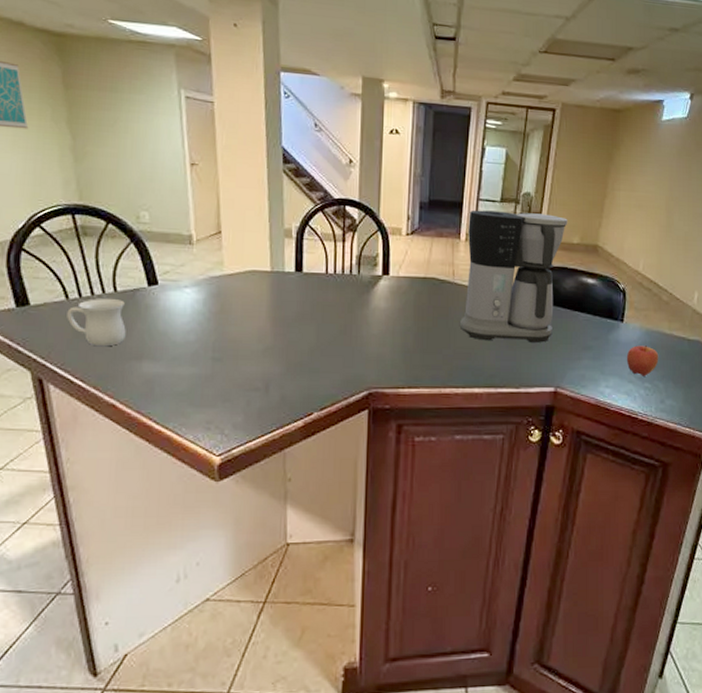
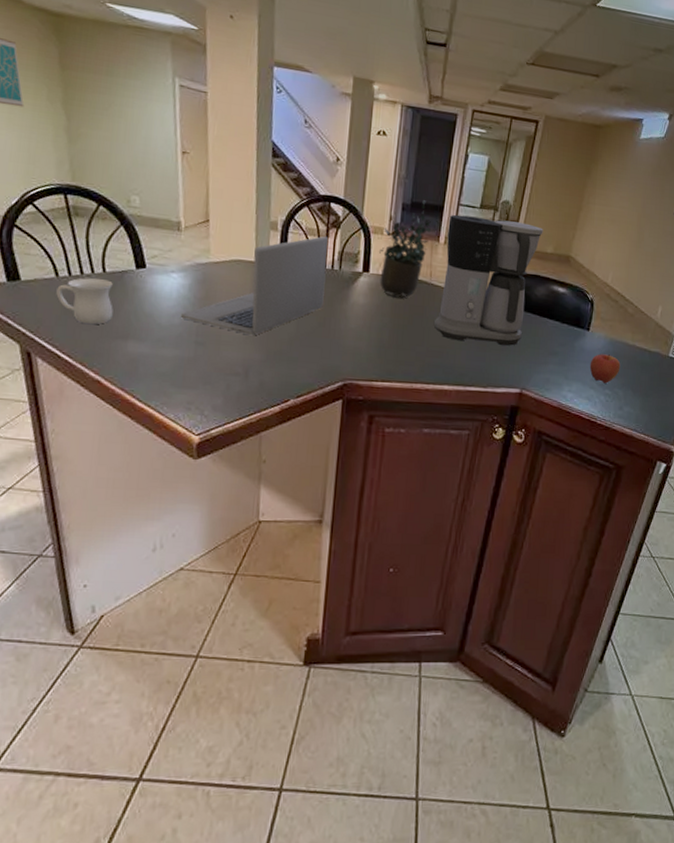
laptop: none [196,240,345,348] -> present [181,235,329,336]
potted plant: none [399,197,461,301] -> present [379,200,441,300]

